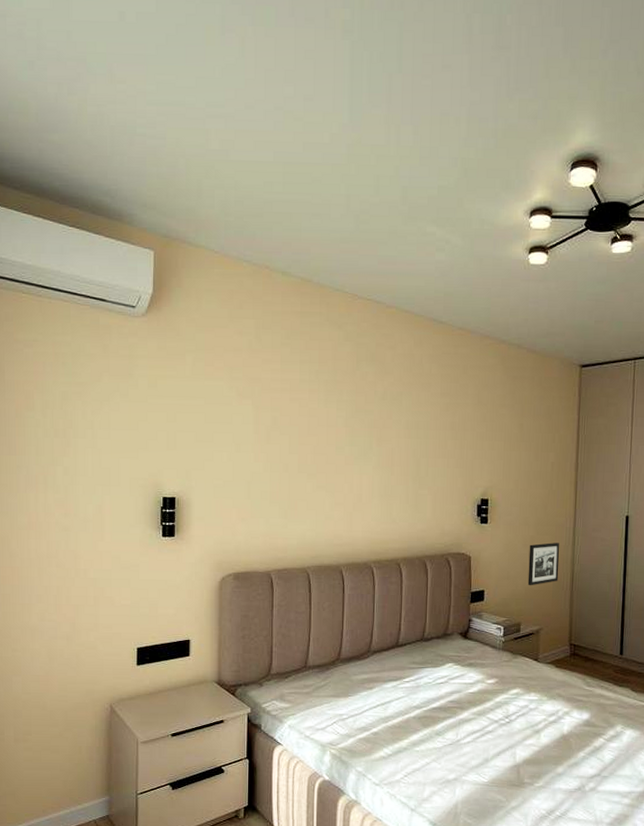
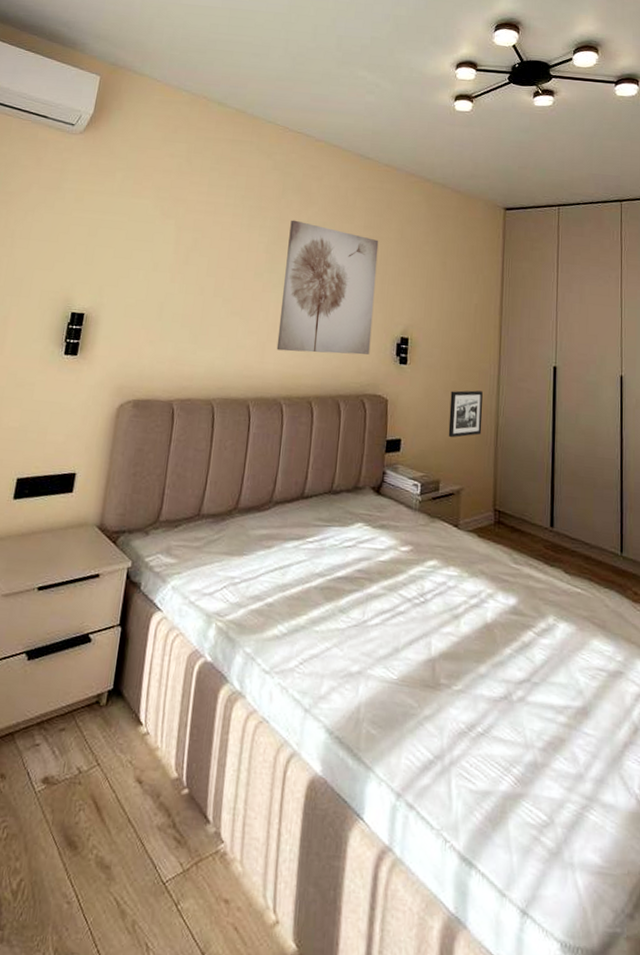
wall art: none [363,392,456,519] -> present [276,220,379,355]

